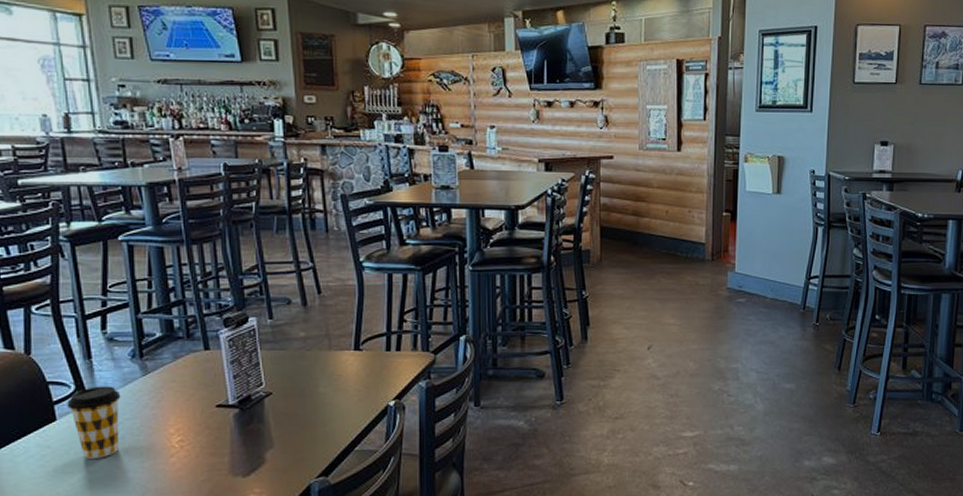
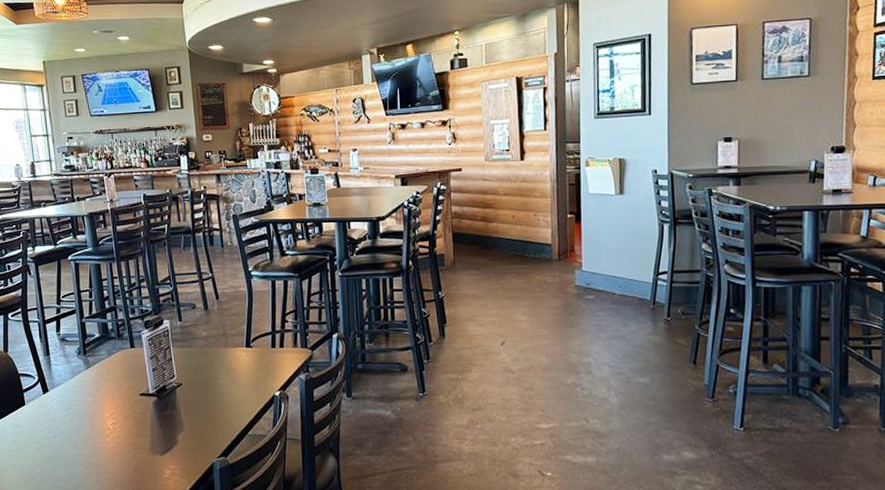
coffee cup: present [67,386,121,459] -> none [32,377,71,437]

